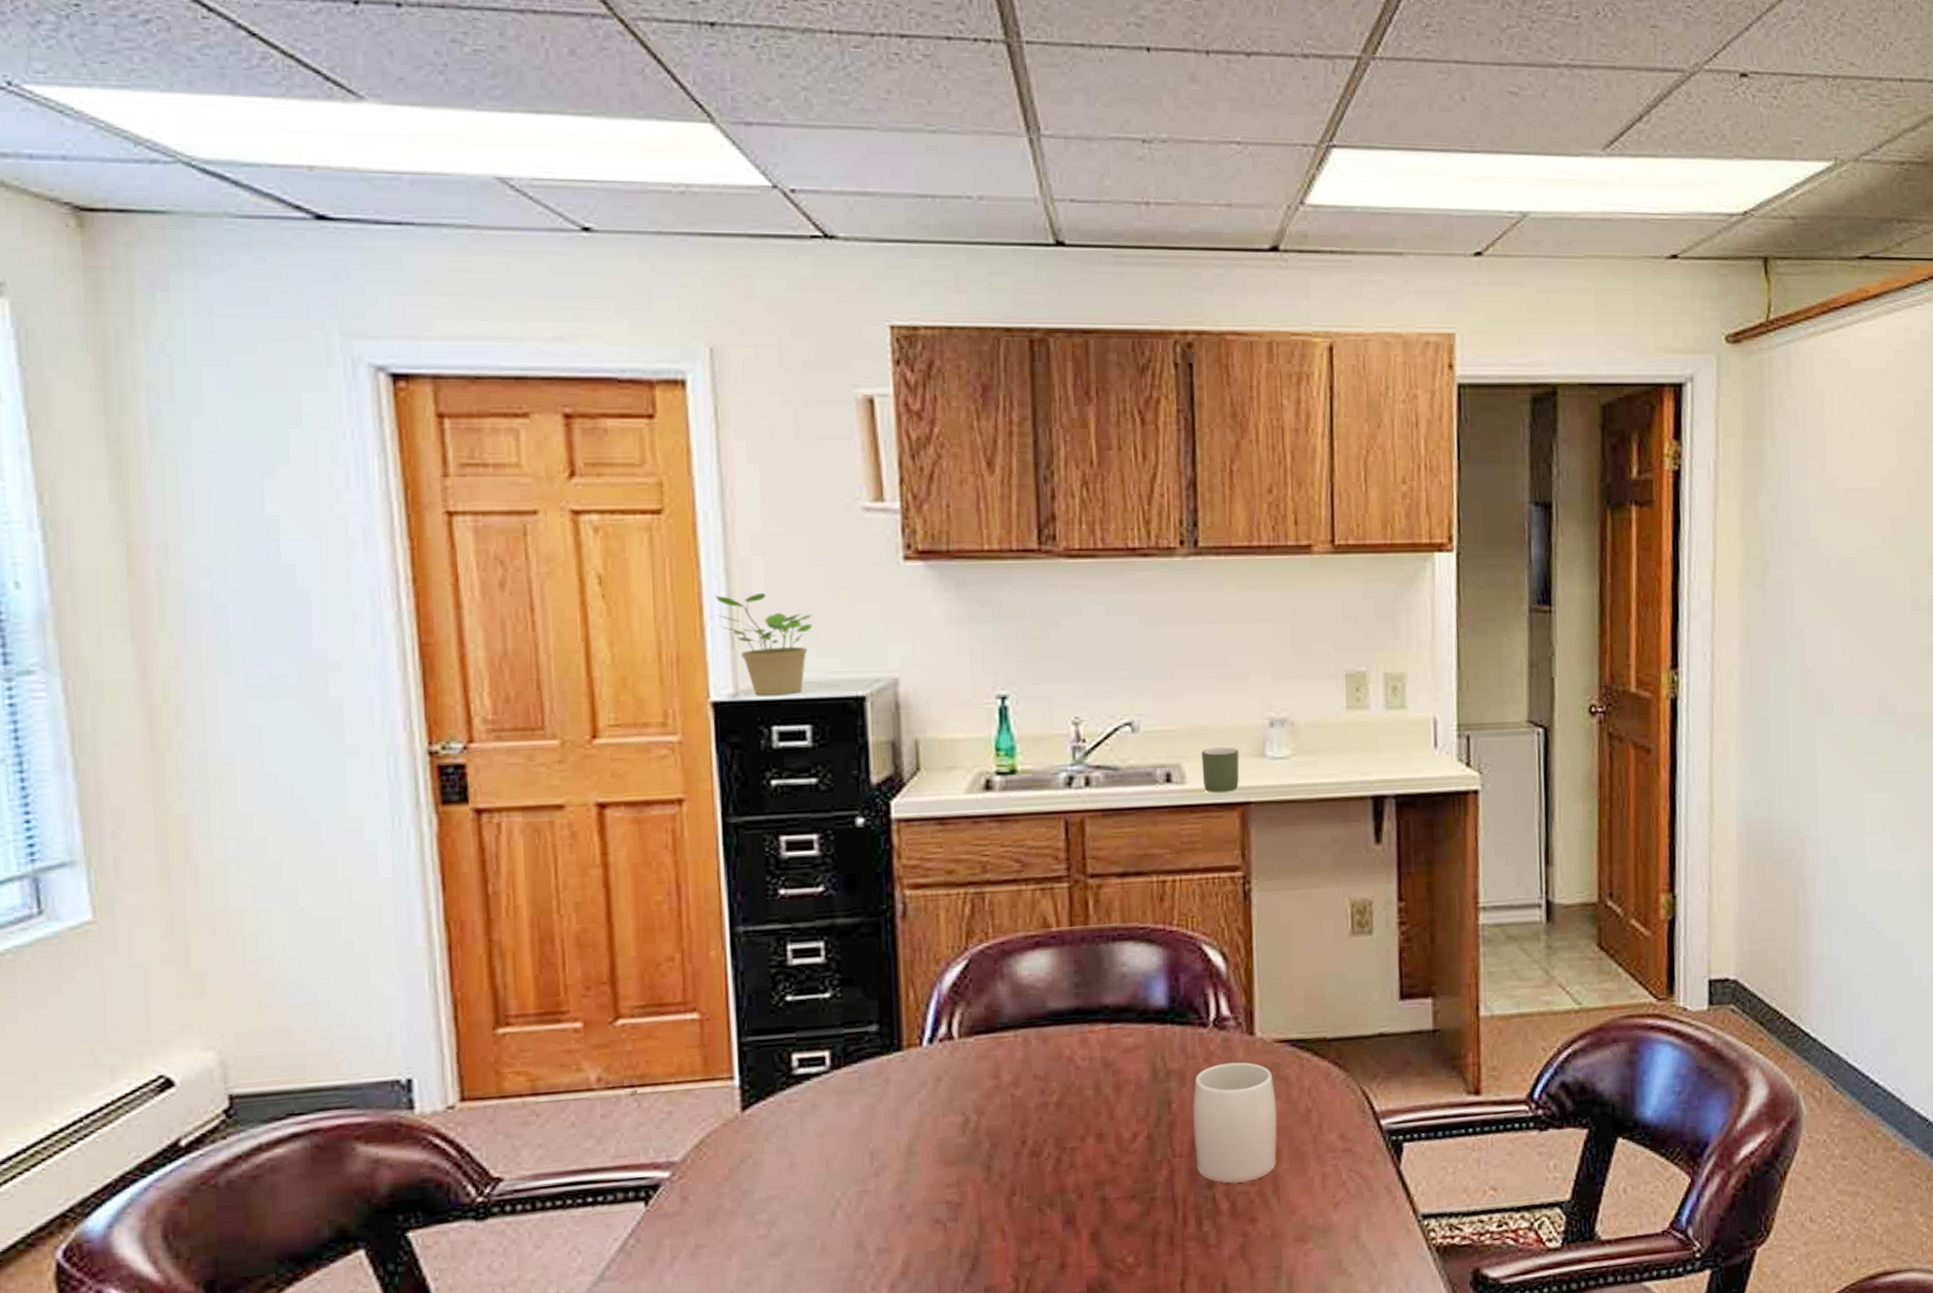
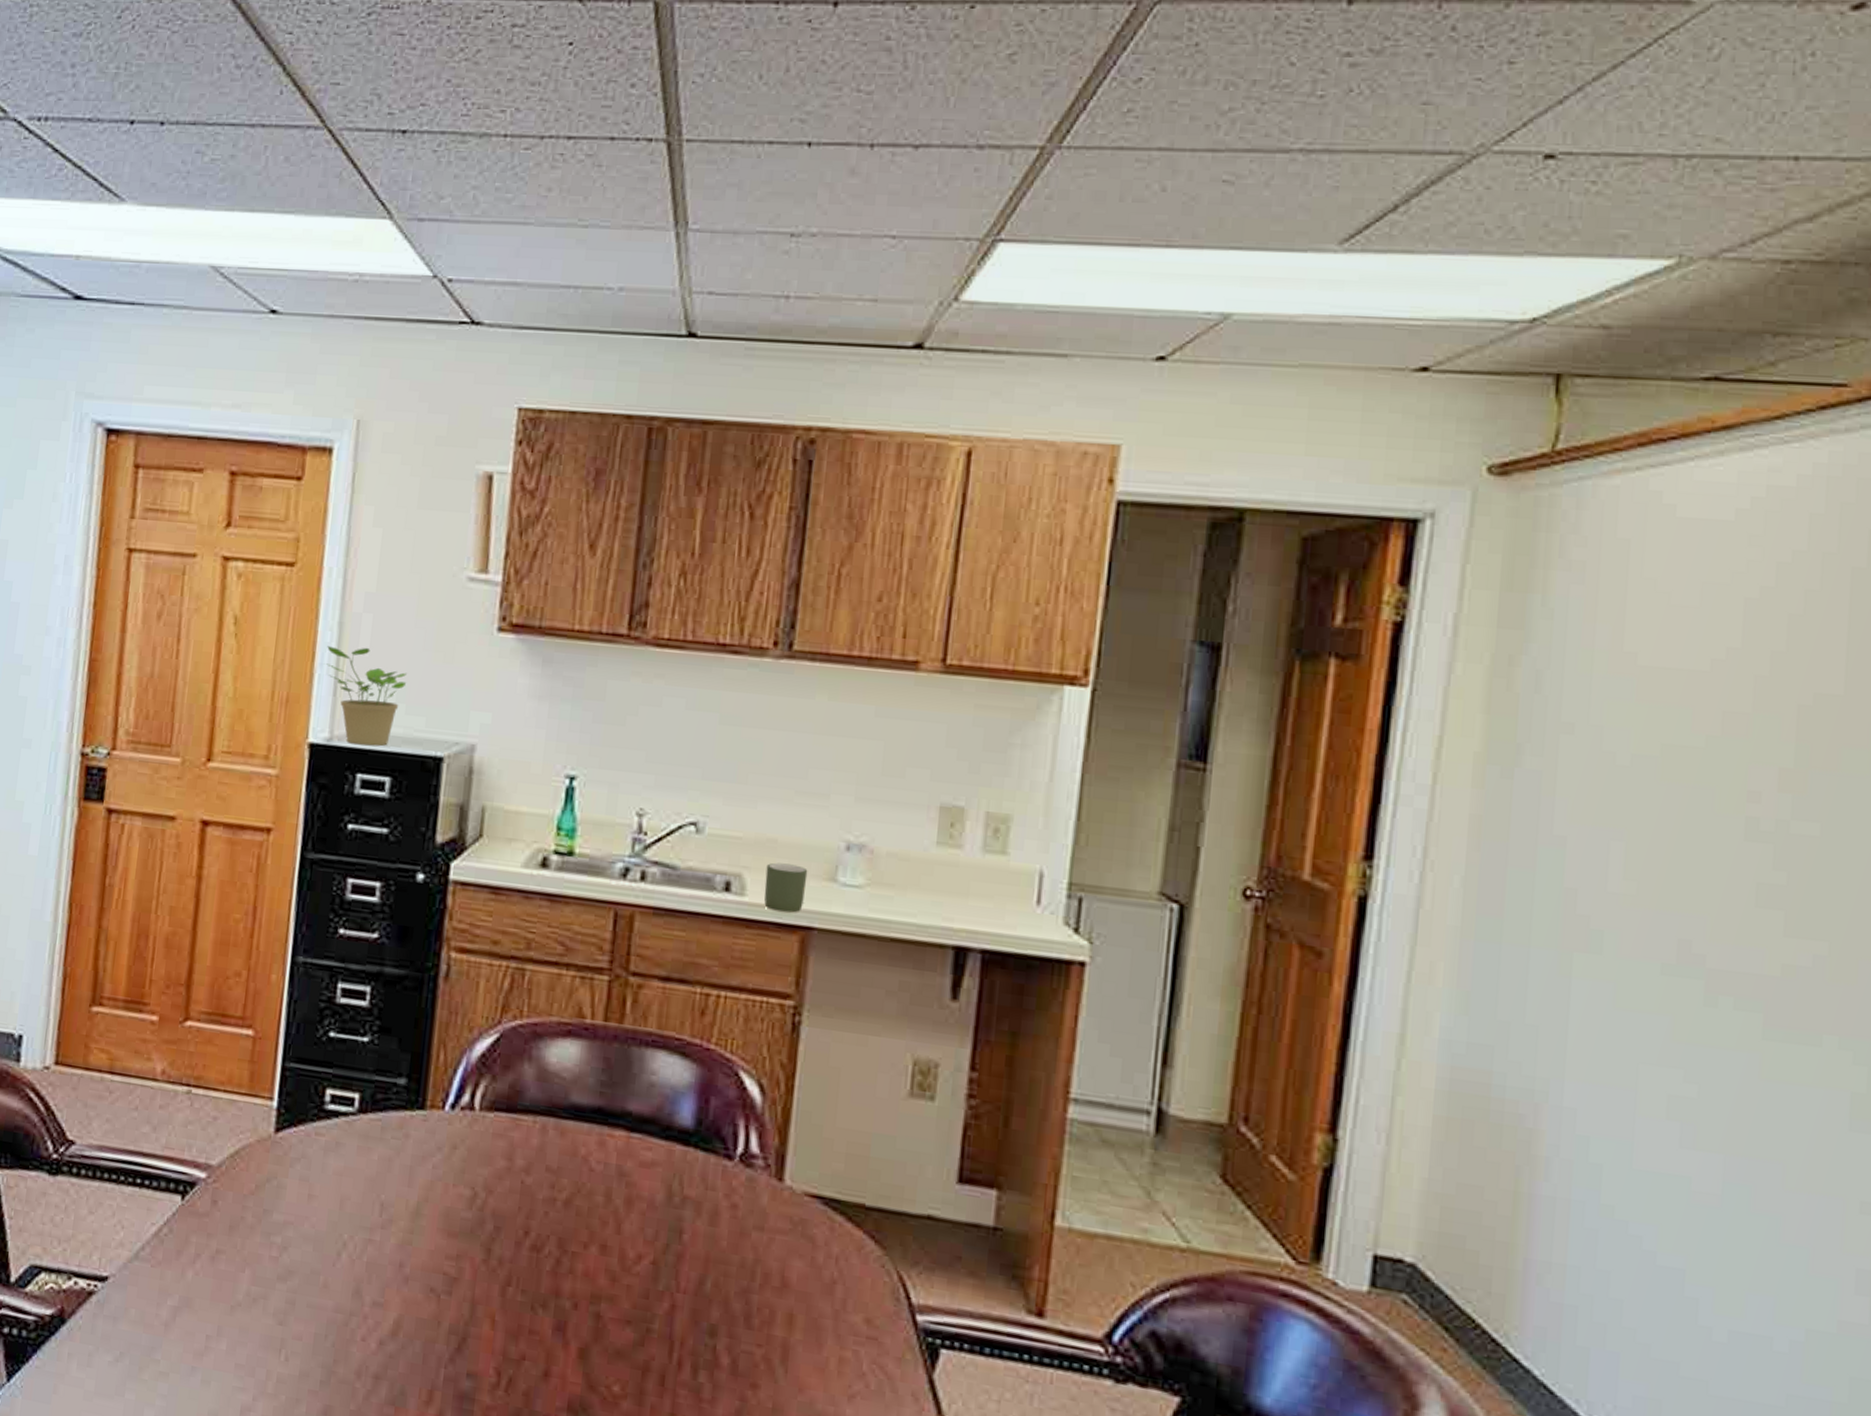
mug: present [1192,1062,1278,1184] -> none [700,1203,799,1342]

